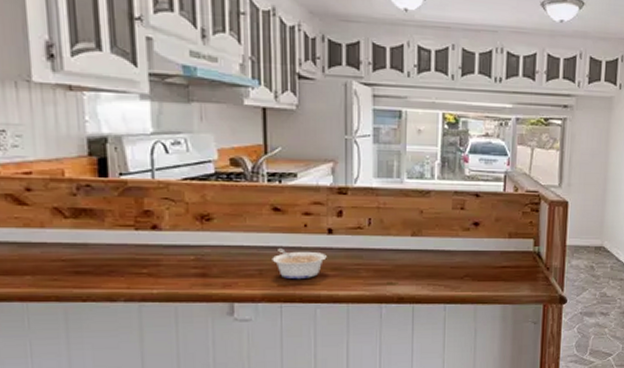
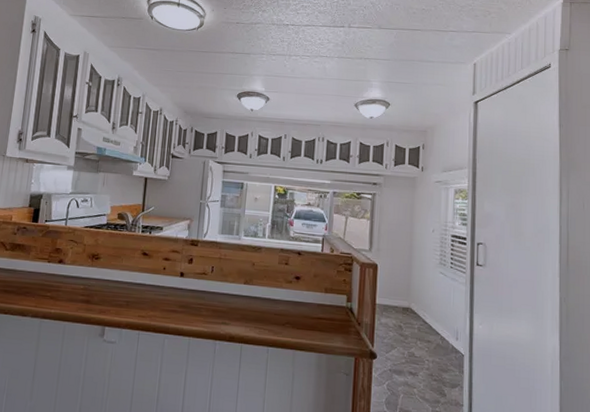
legume: present [272,248,327,280] -> none [137,285,177,313]

